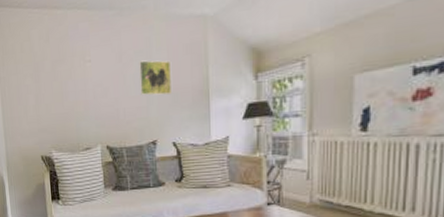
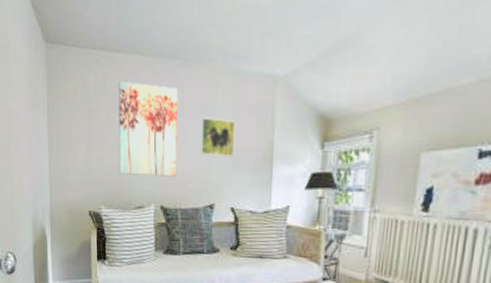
wall art: none [60,34,119,120] -> present [119,80,178,177]

